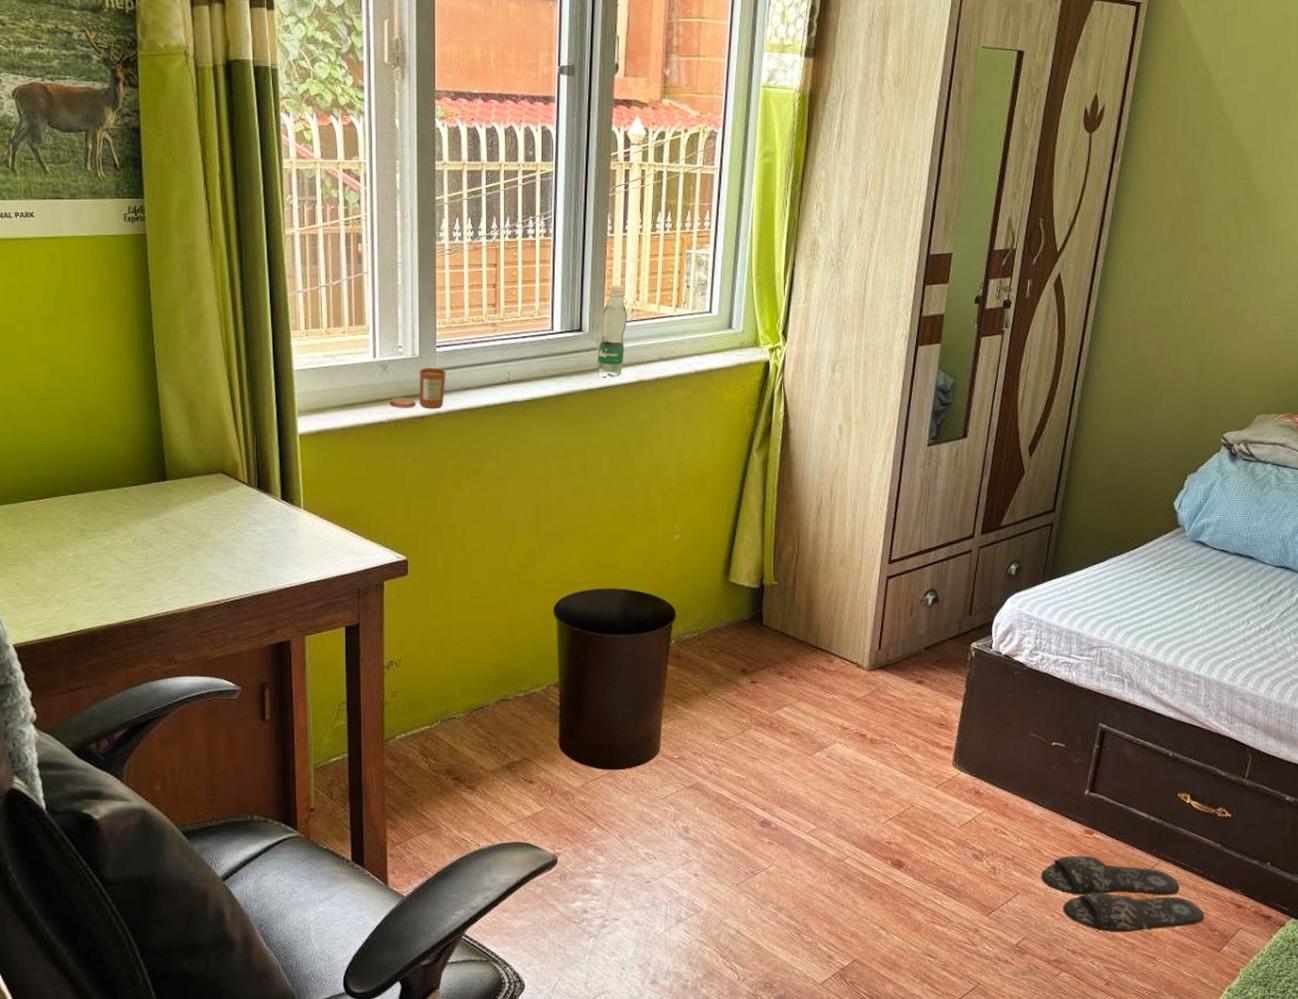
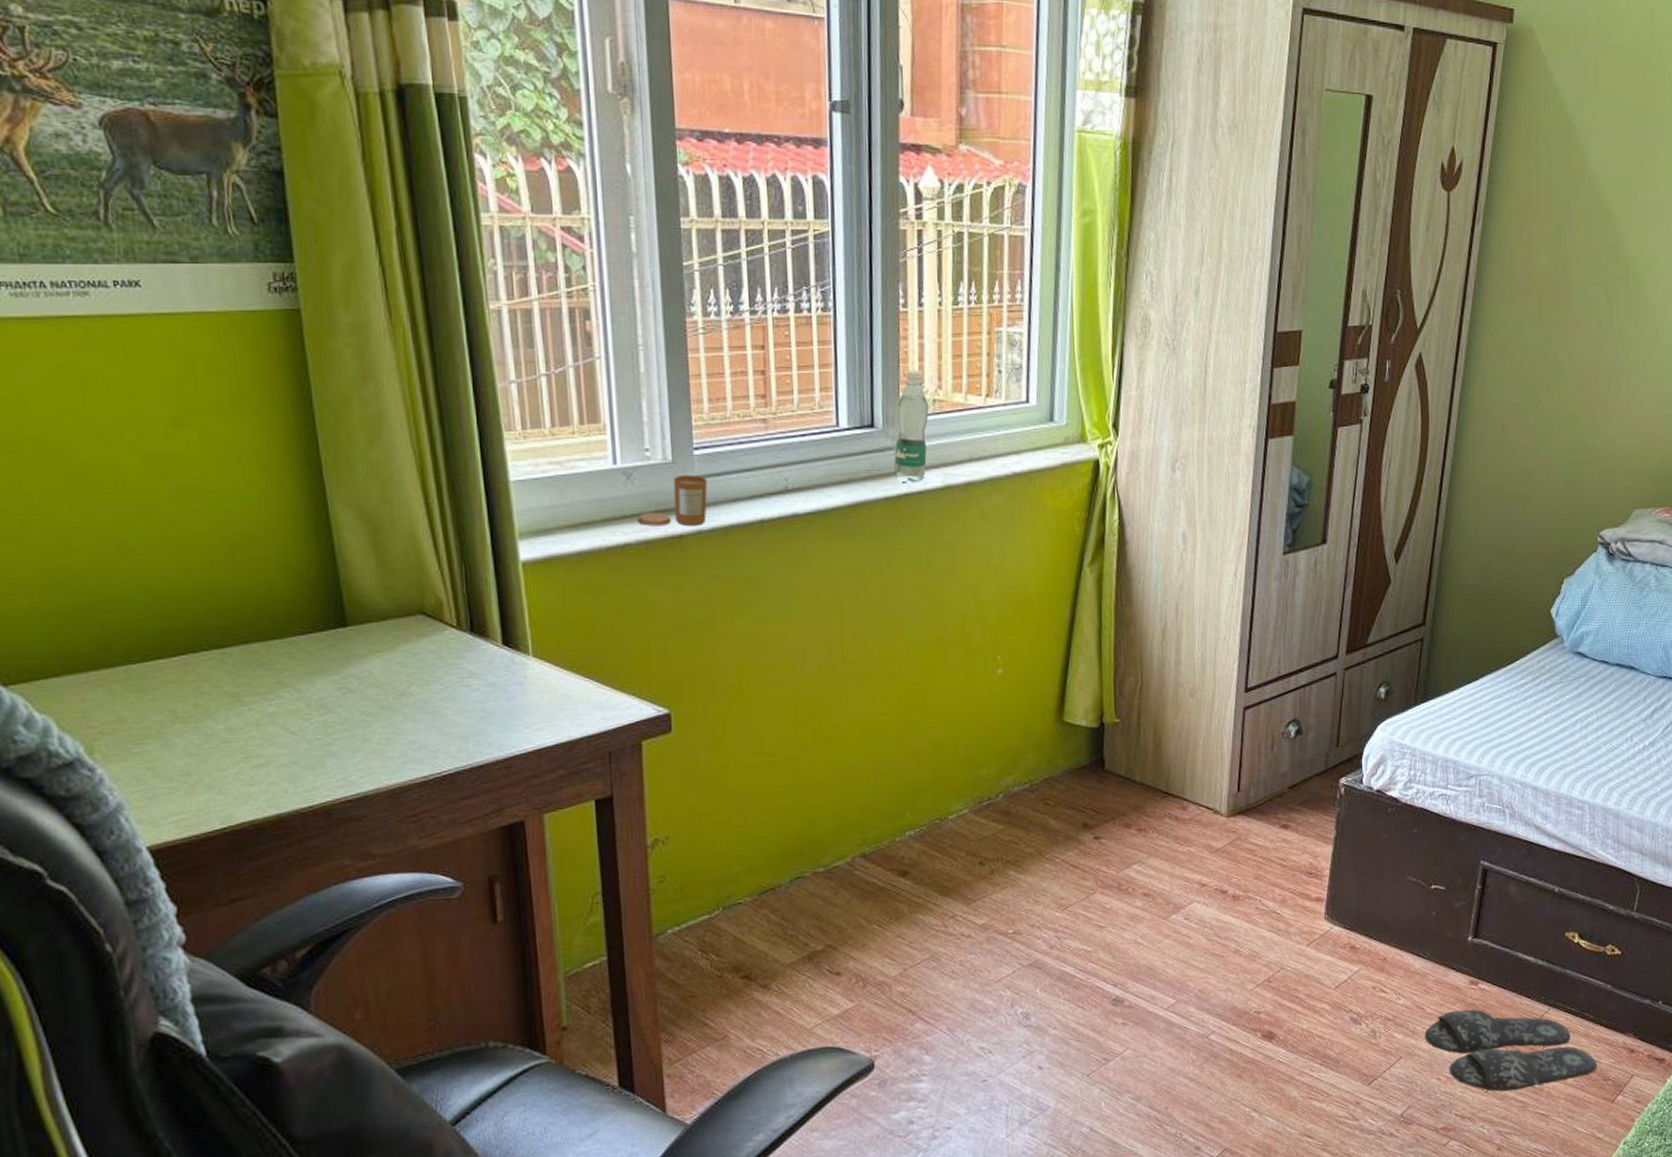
waste bin: present [553,588,677,770] -> none [854,735,1004,953]

